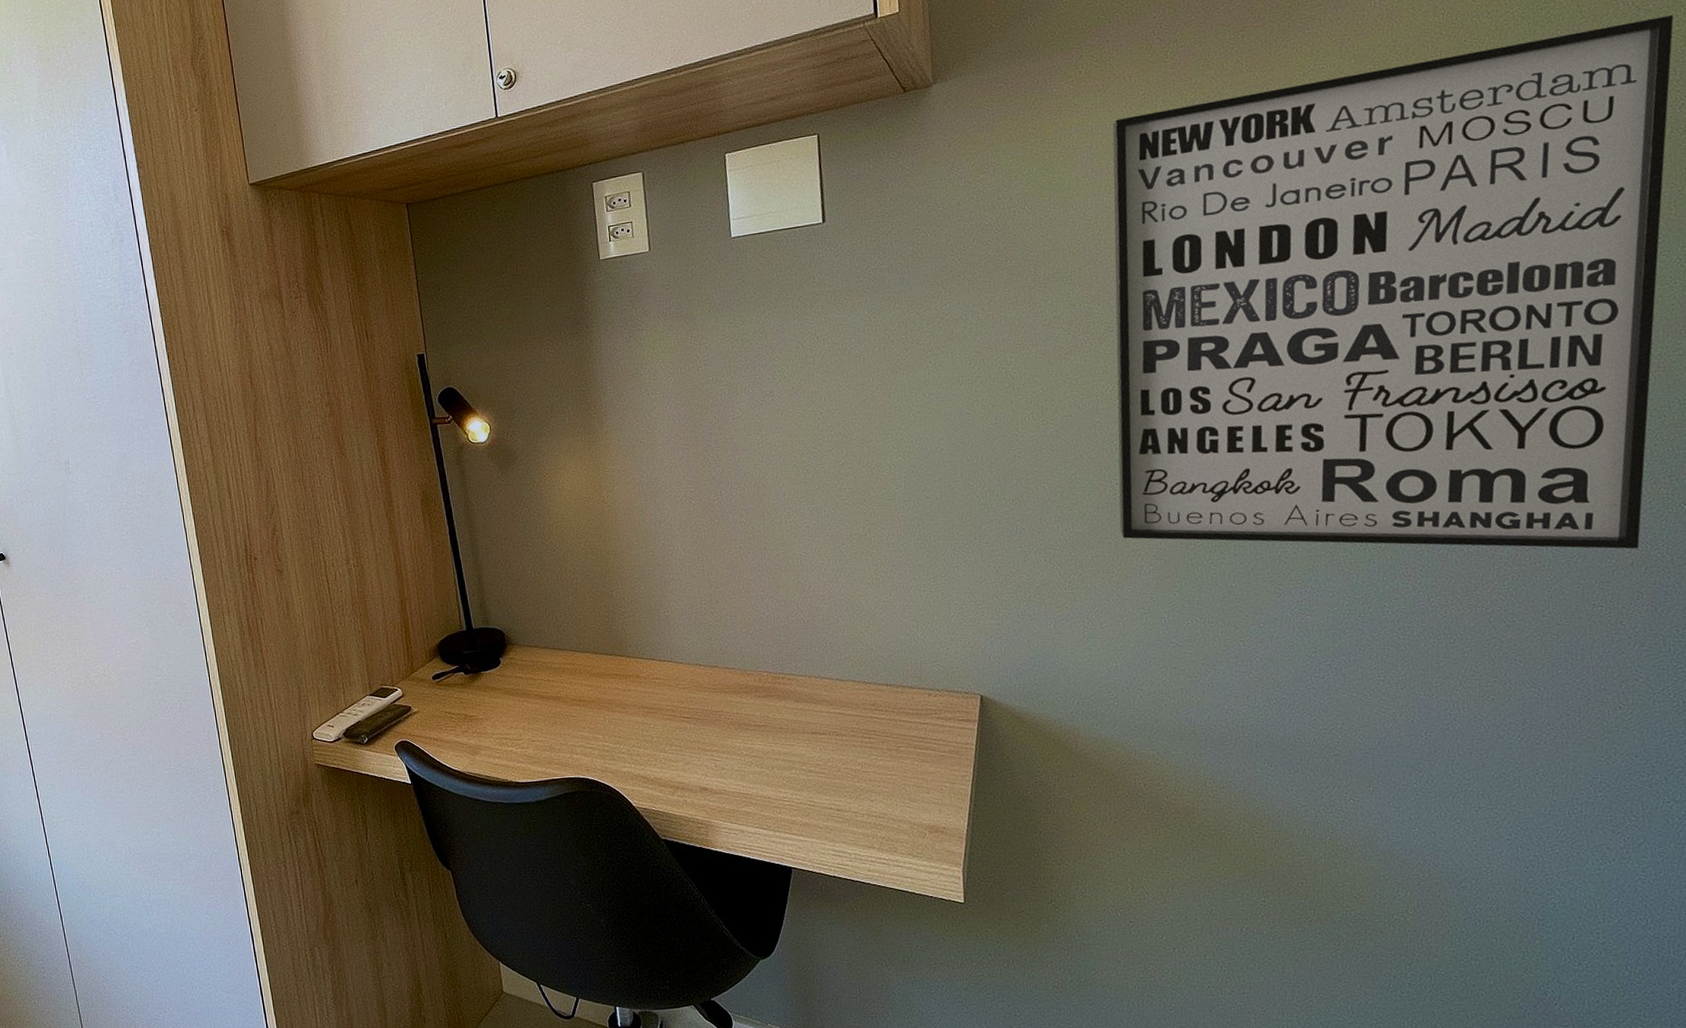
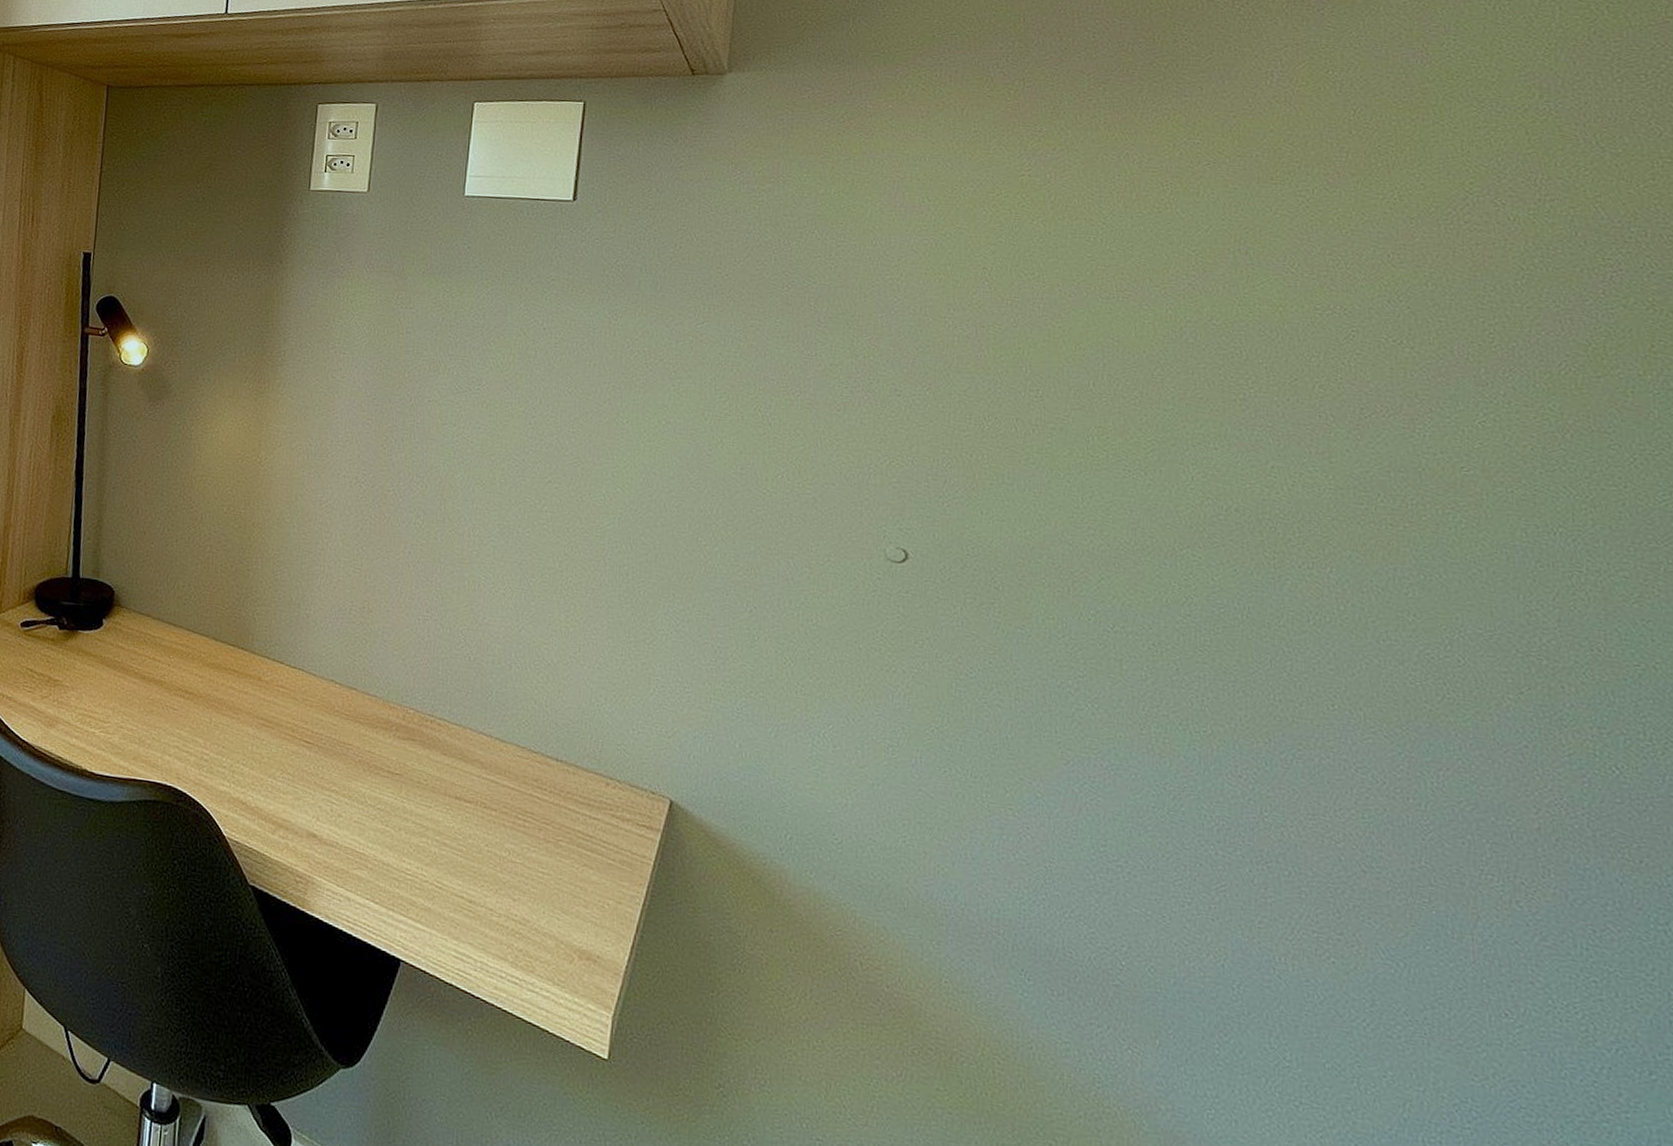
wall art: present [1112,15,1674,549] -> none [875,153,1648,812]

